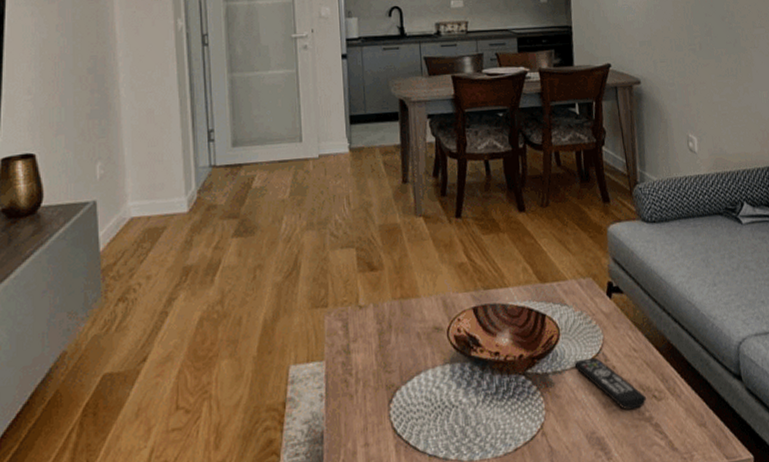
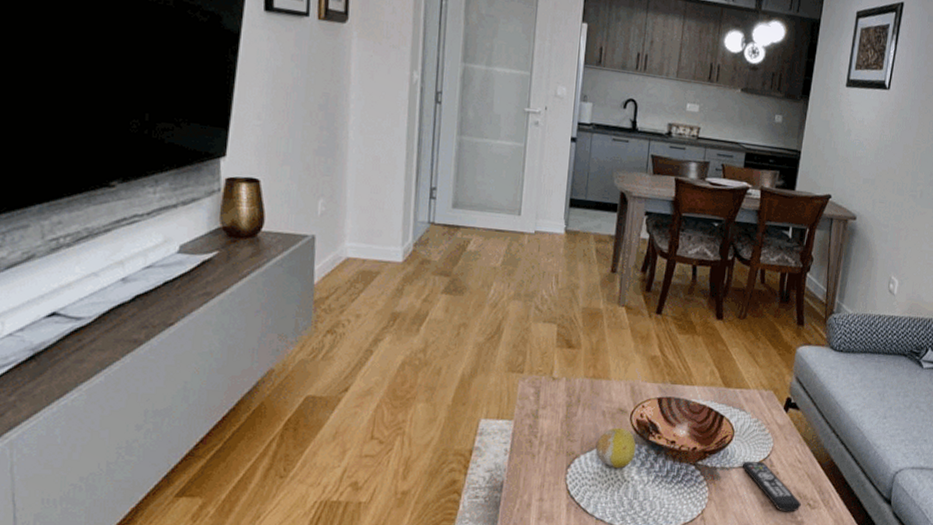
fruit: none [415,347,460,395] -> present [595,427,636,469]

